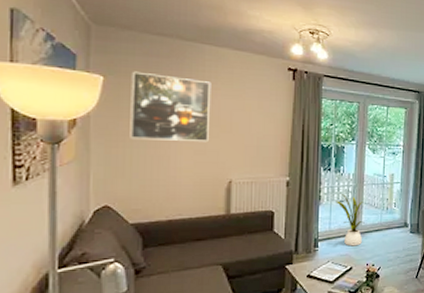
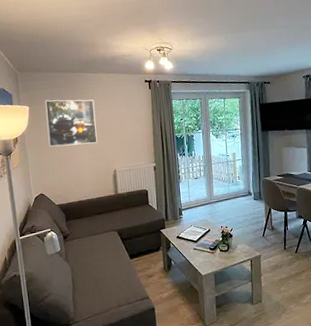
house plant: present [336,194,365,247] -> none [191,173,216,213]

